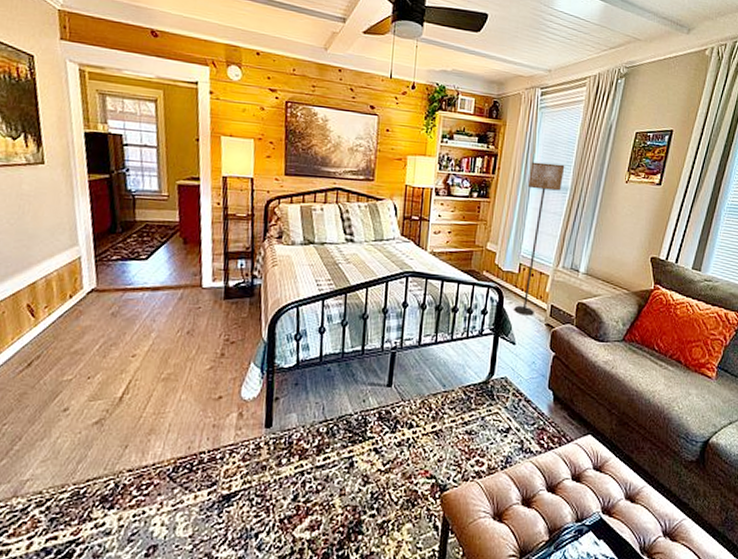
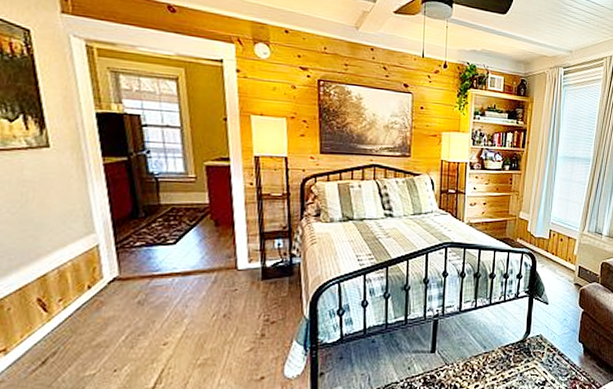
floor lamp: present [514,162,565,316] -> none [546,136,587,277]

